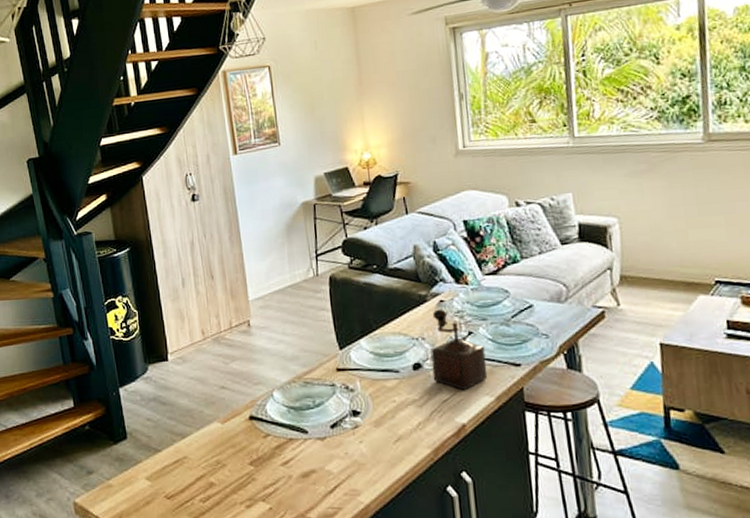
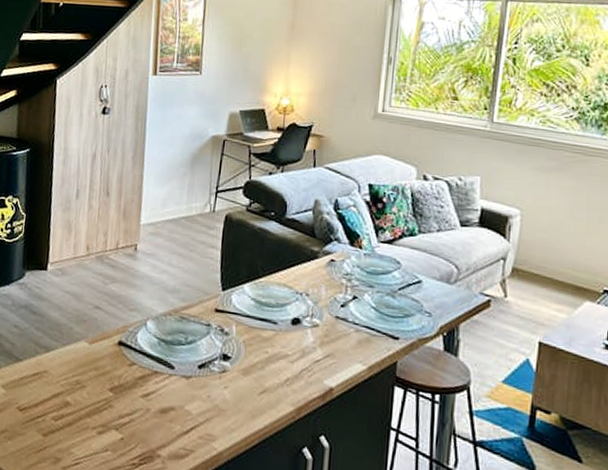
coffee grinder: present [431,309,488,390] -> none [310,268,367,354]

